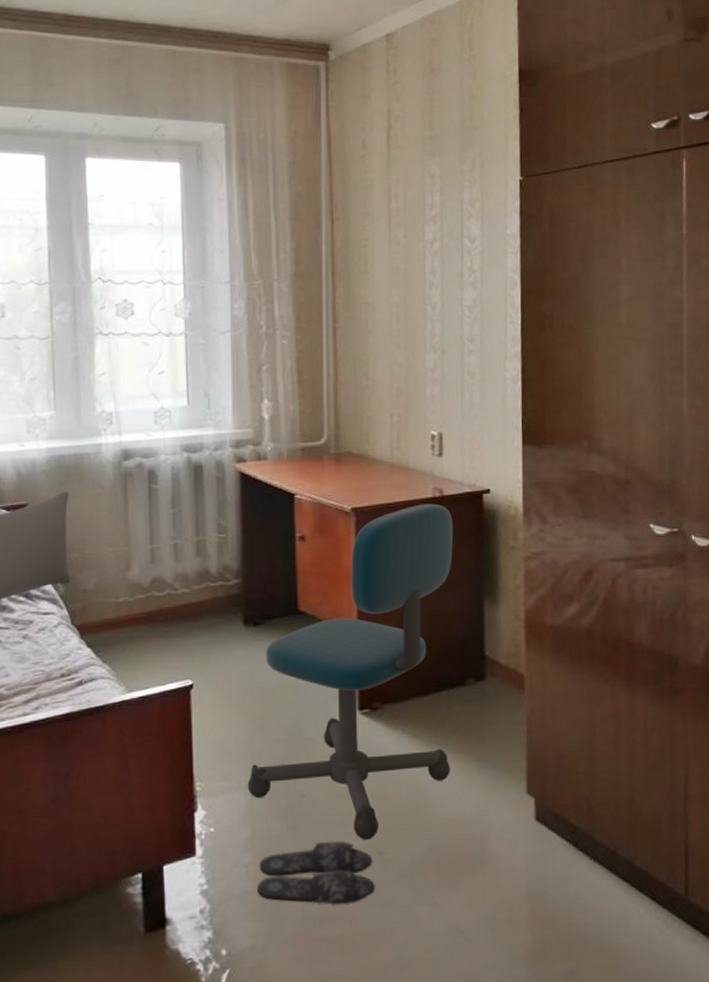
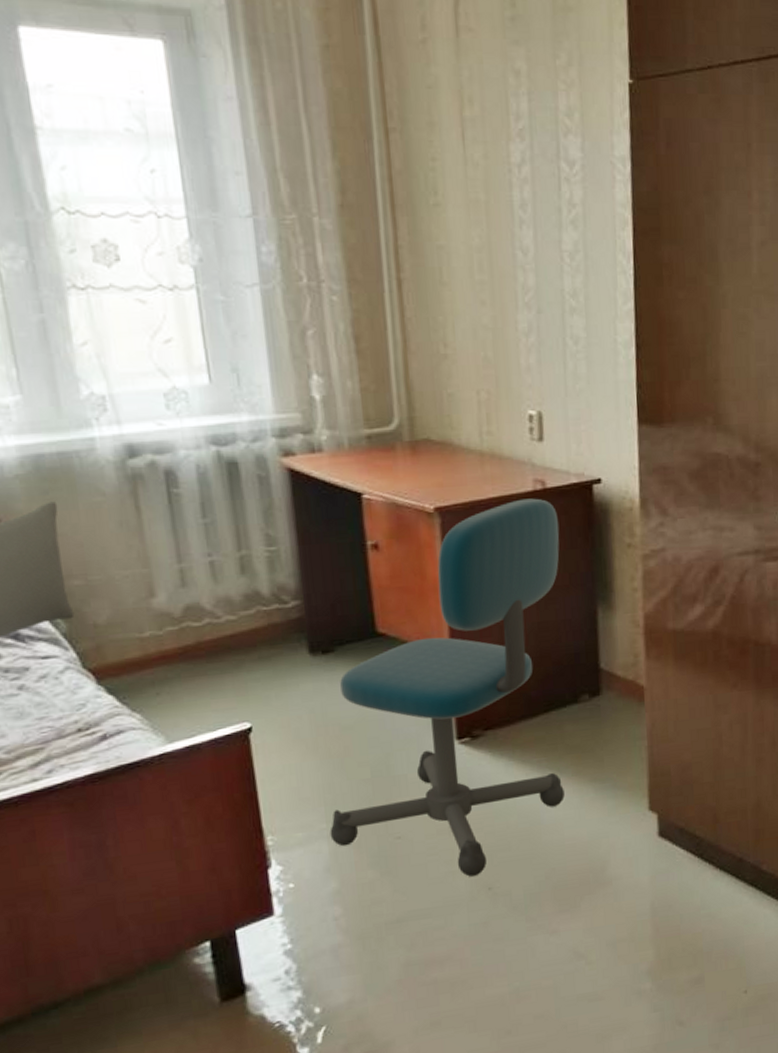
slippers: present [257,840,375,904] -> none [351,881,485,950]

